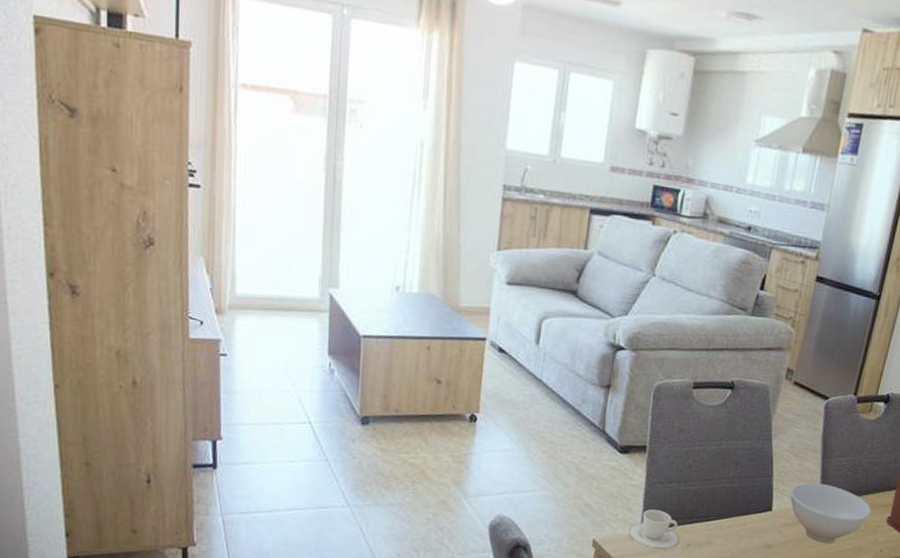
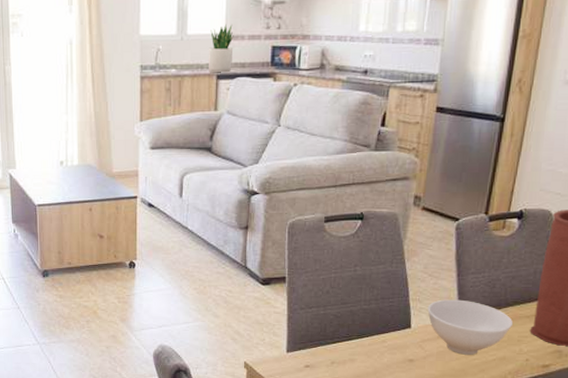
planter: none [581,152,613,208] -> present [208,24,234,73]
cup: present [628,509,680,549] -> none [276,332,324,368]

